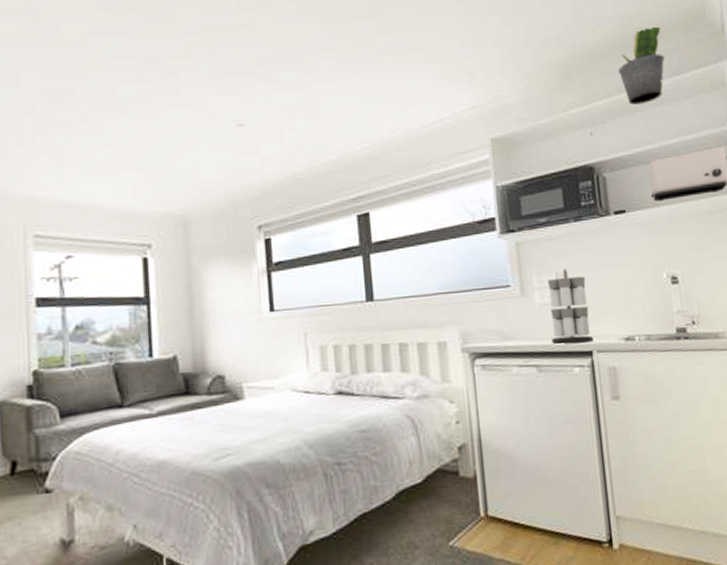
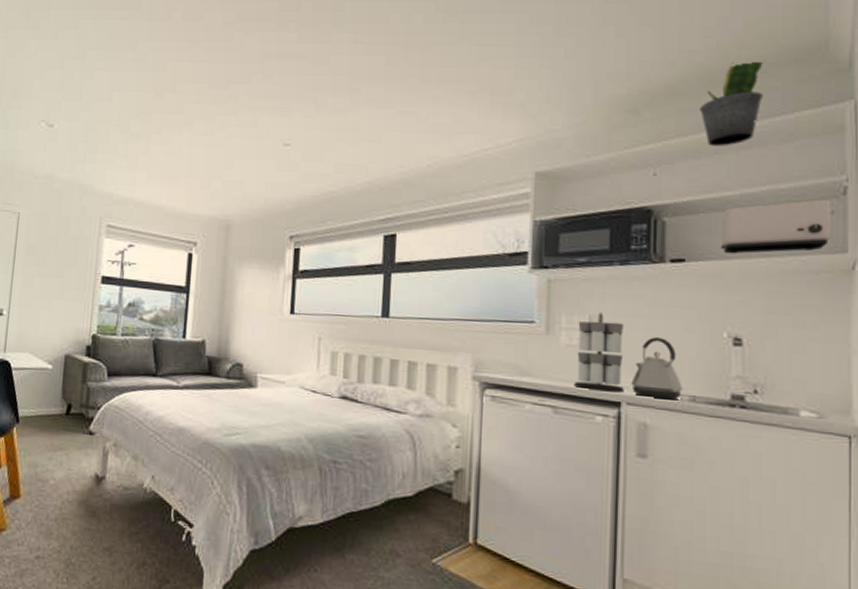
kettle: none [598,285,640,343] -> present [631,337,684,400]

